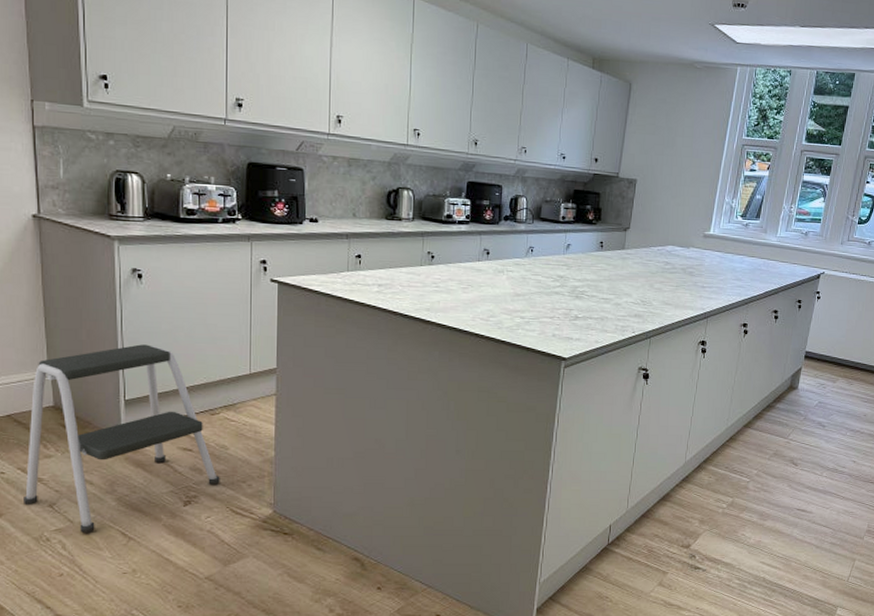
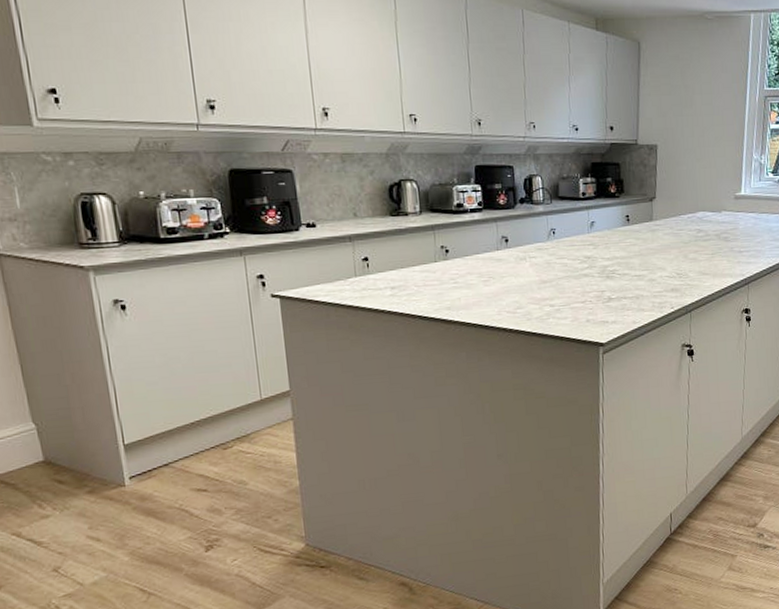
step stool: present [24,344,220,534] -> none [17,381,243,596]

